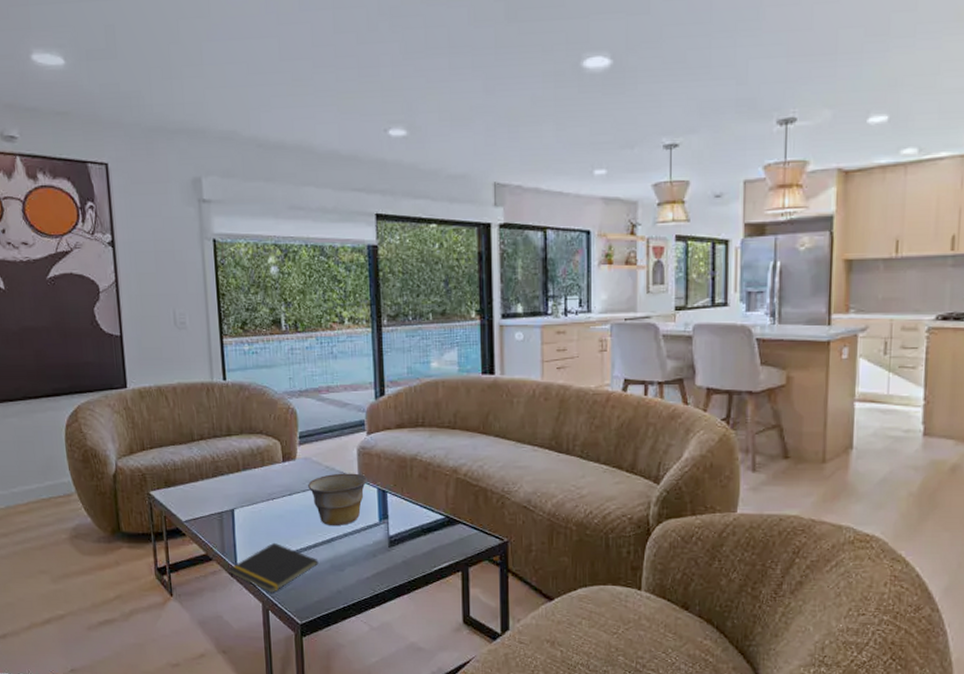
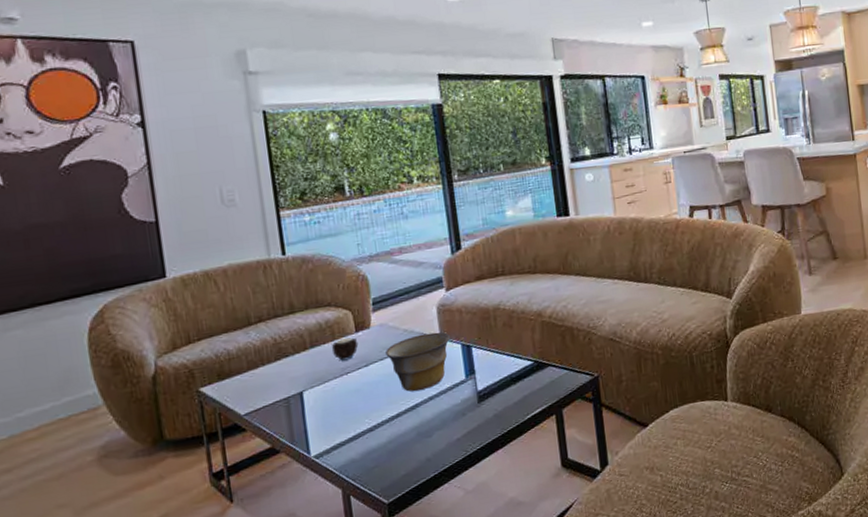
notepad: present [228,542,319,594] -> none [300,419,404,477]
candle: none [260,465,285,487] -> present [331,337,359,361]

